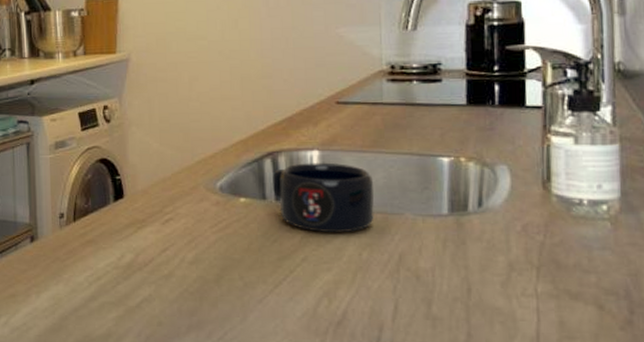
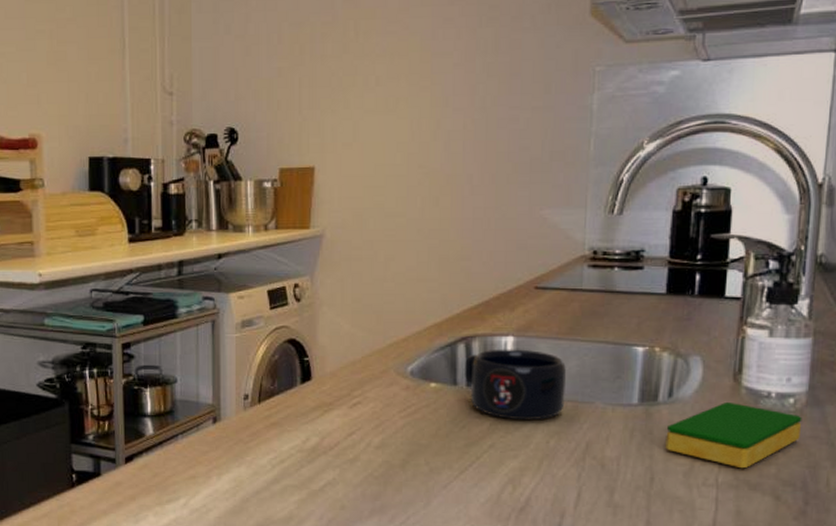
dish sponge: none [479,210,618,278] -> present [665,401,802,469]

